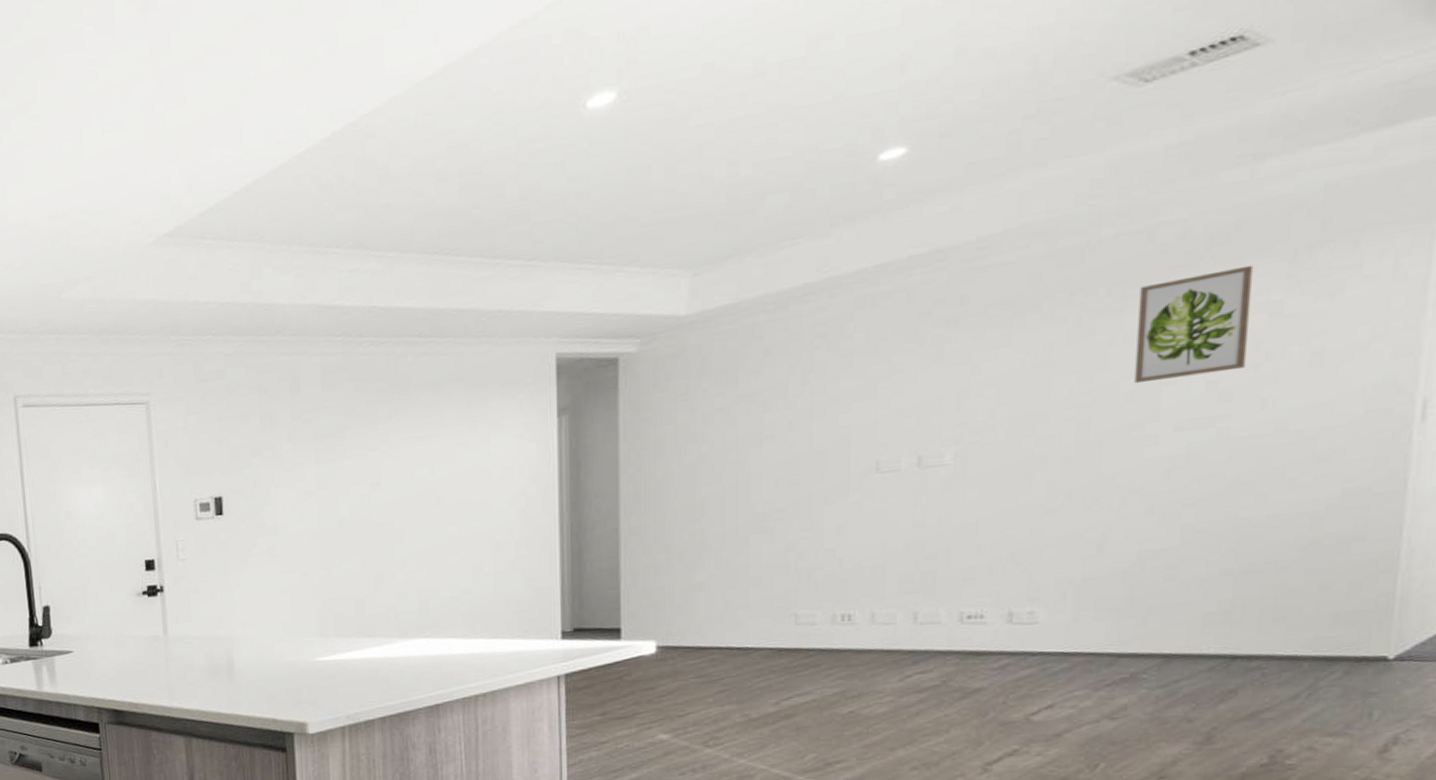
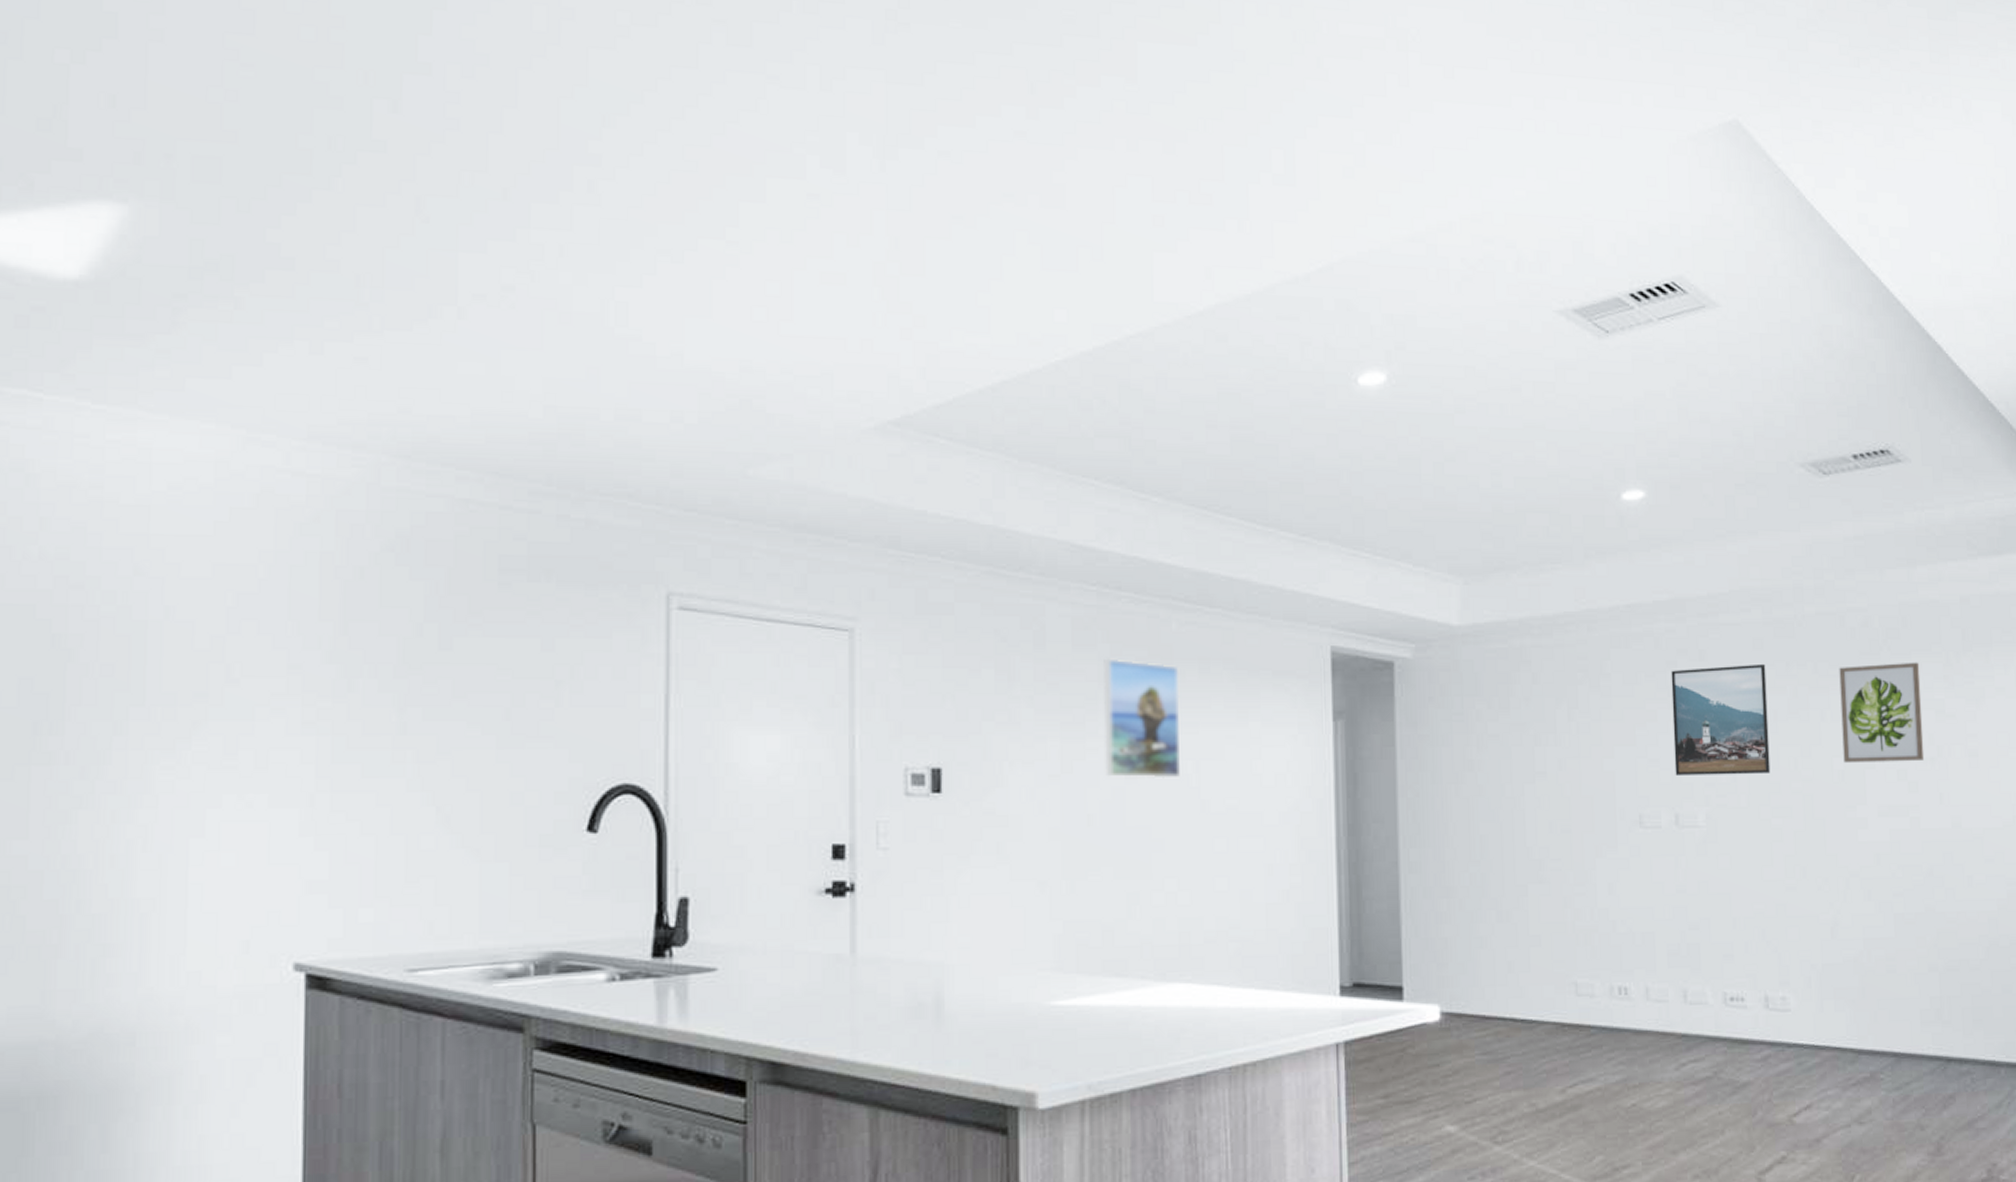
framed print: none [349,391,417,487] -> present [1104,660,1180,779]
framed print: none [921,297,1043,421] -> present [1671,663,1771,777]

